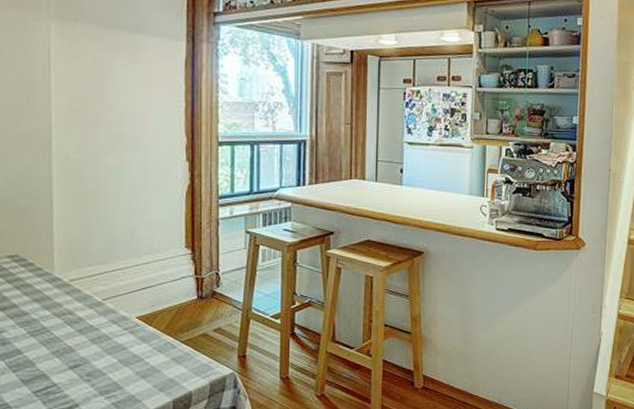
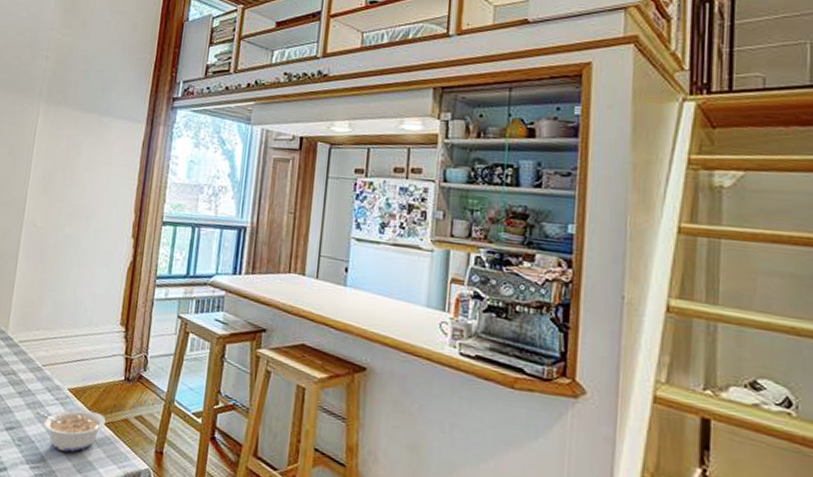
legume: none [103,333,183,375] -> present [35,409,106,452]

